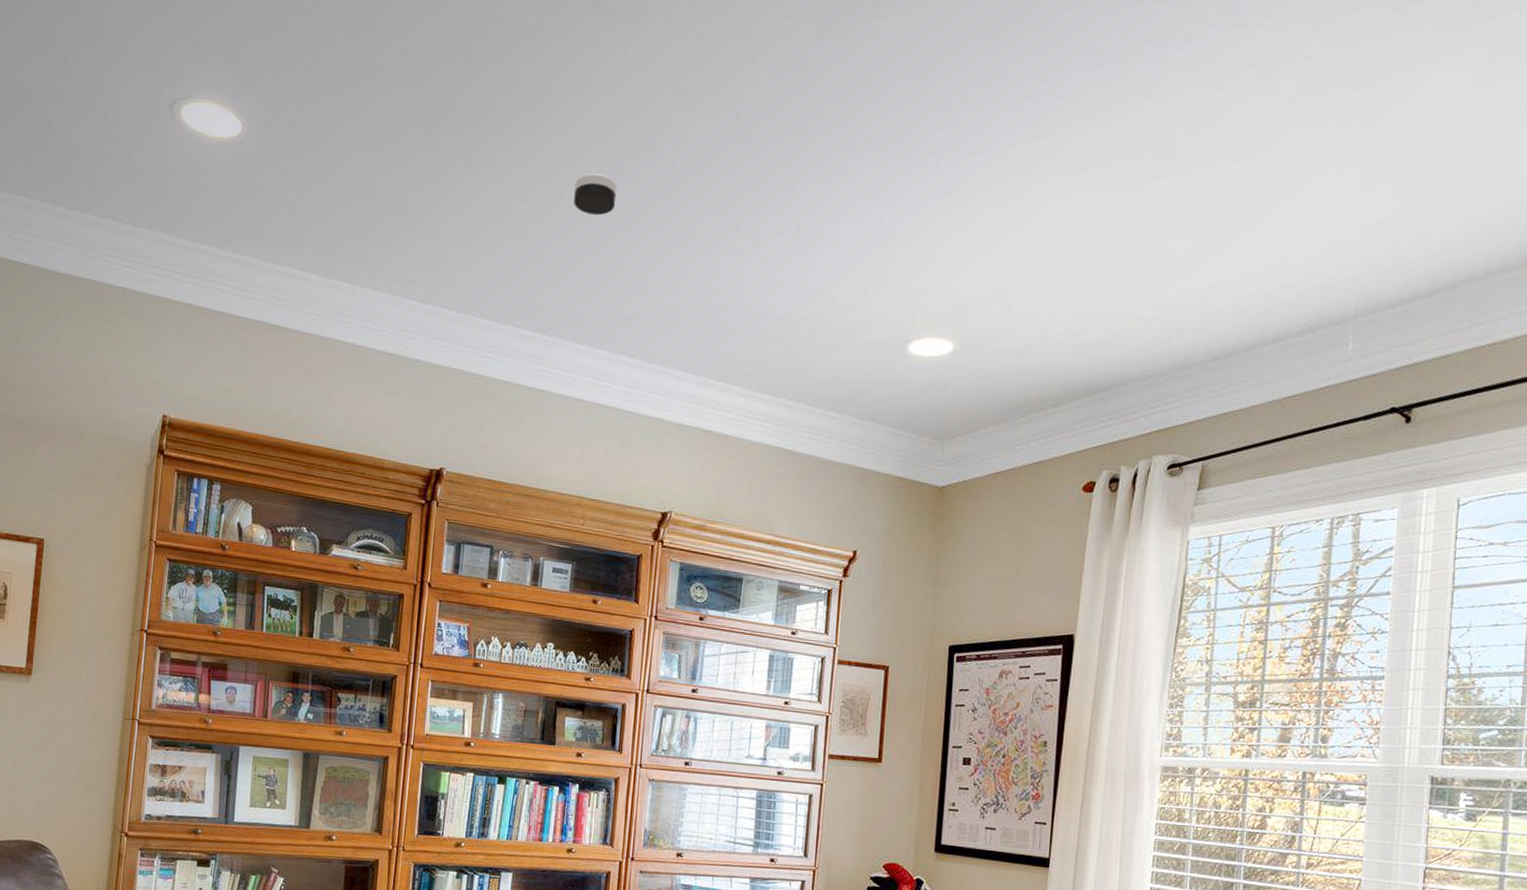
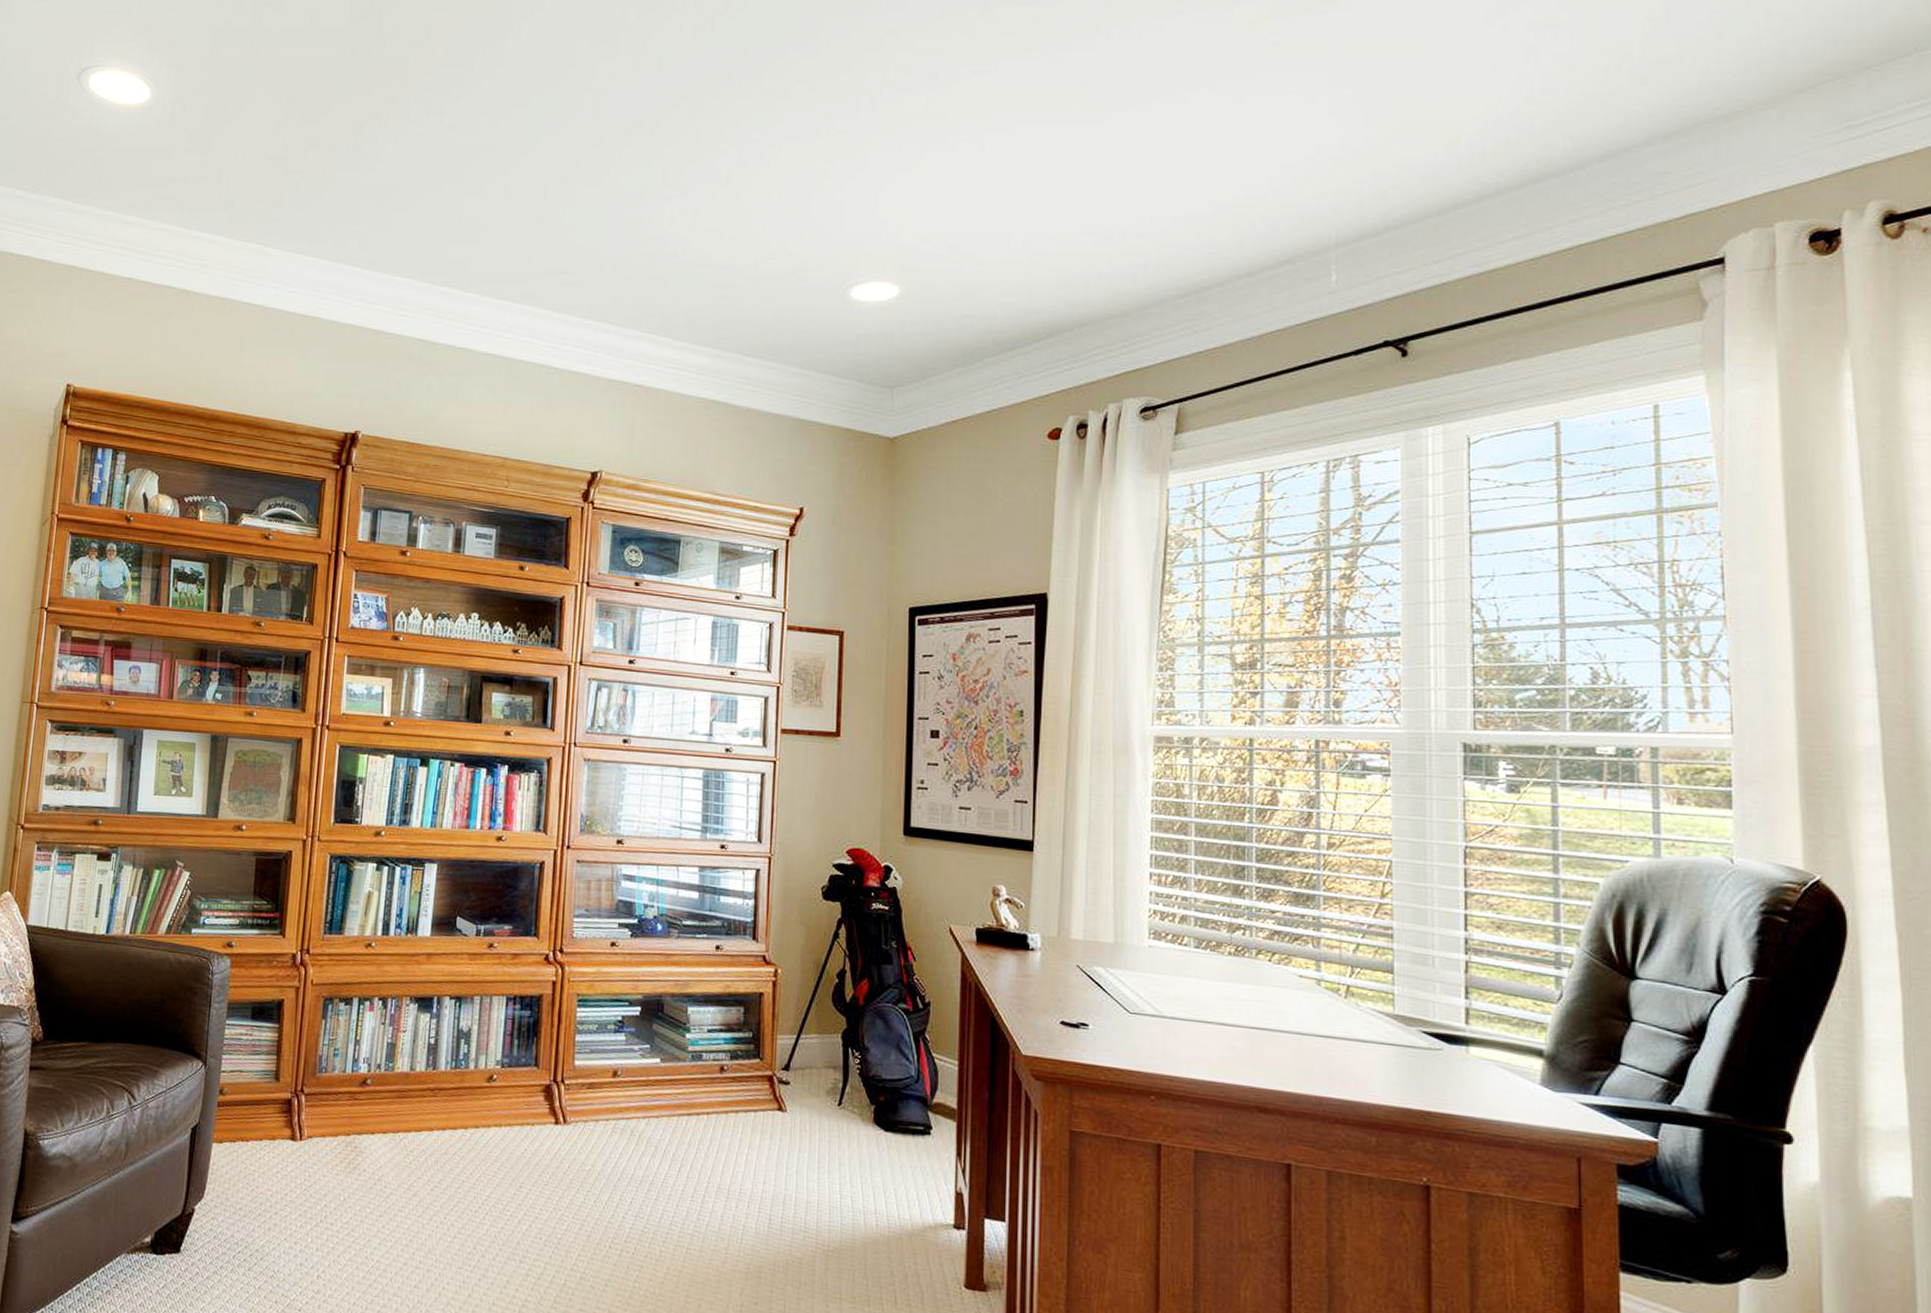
smoke detector: present [573,174,617,216] -> none [491,127,537,168]

